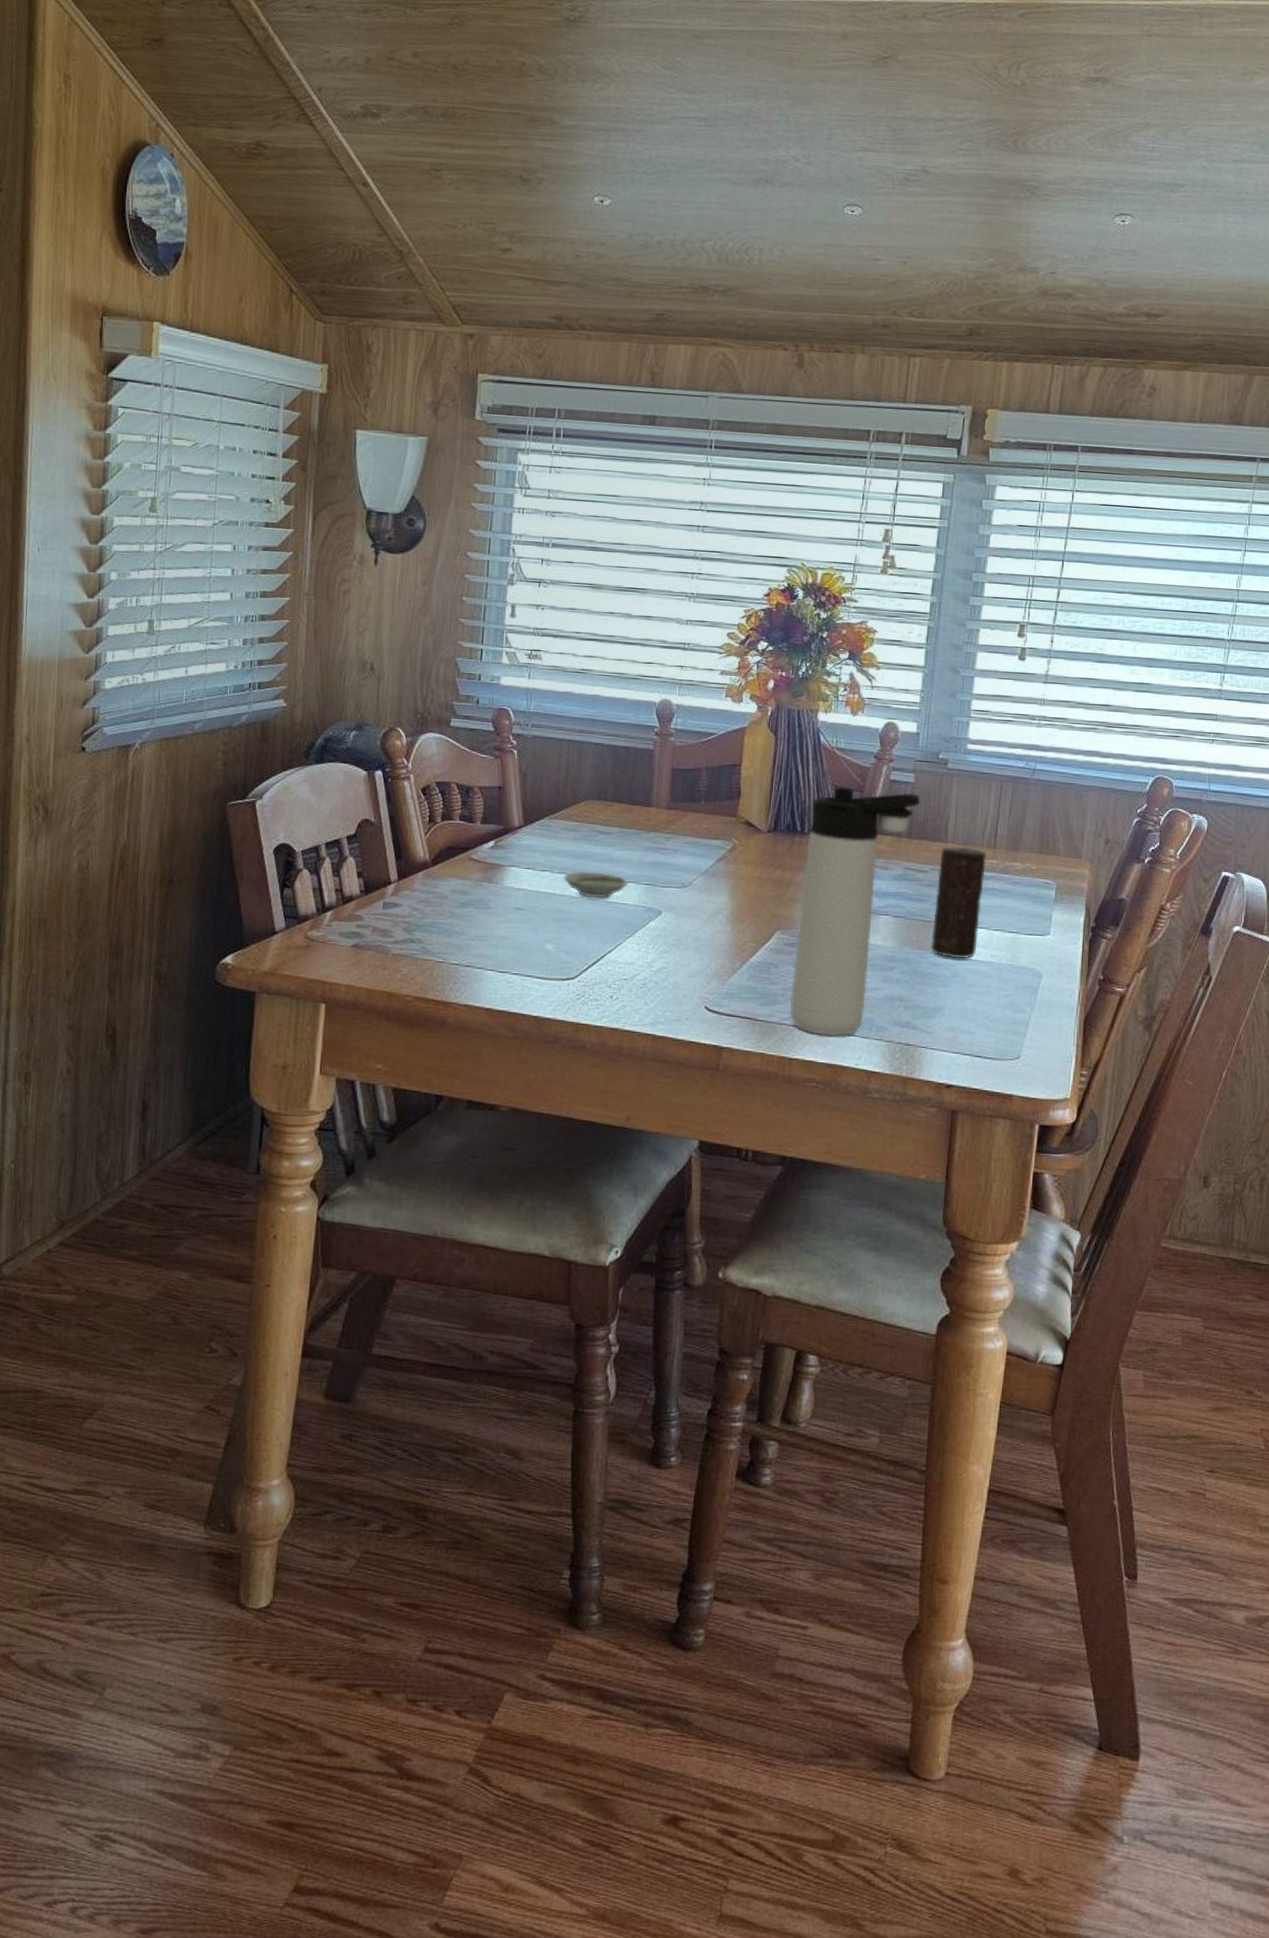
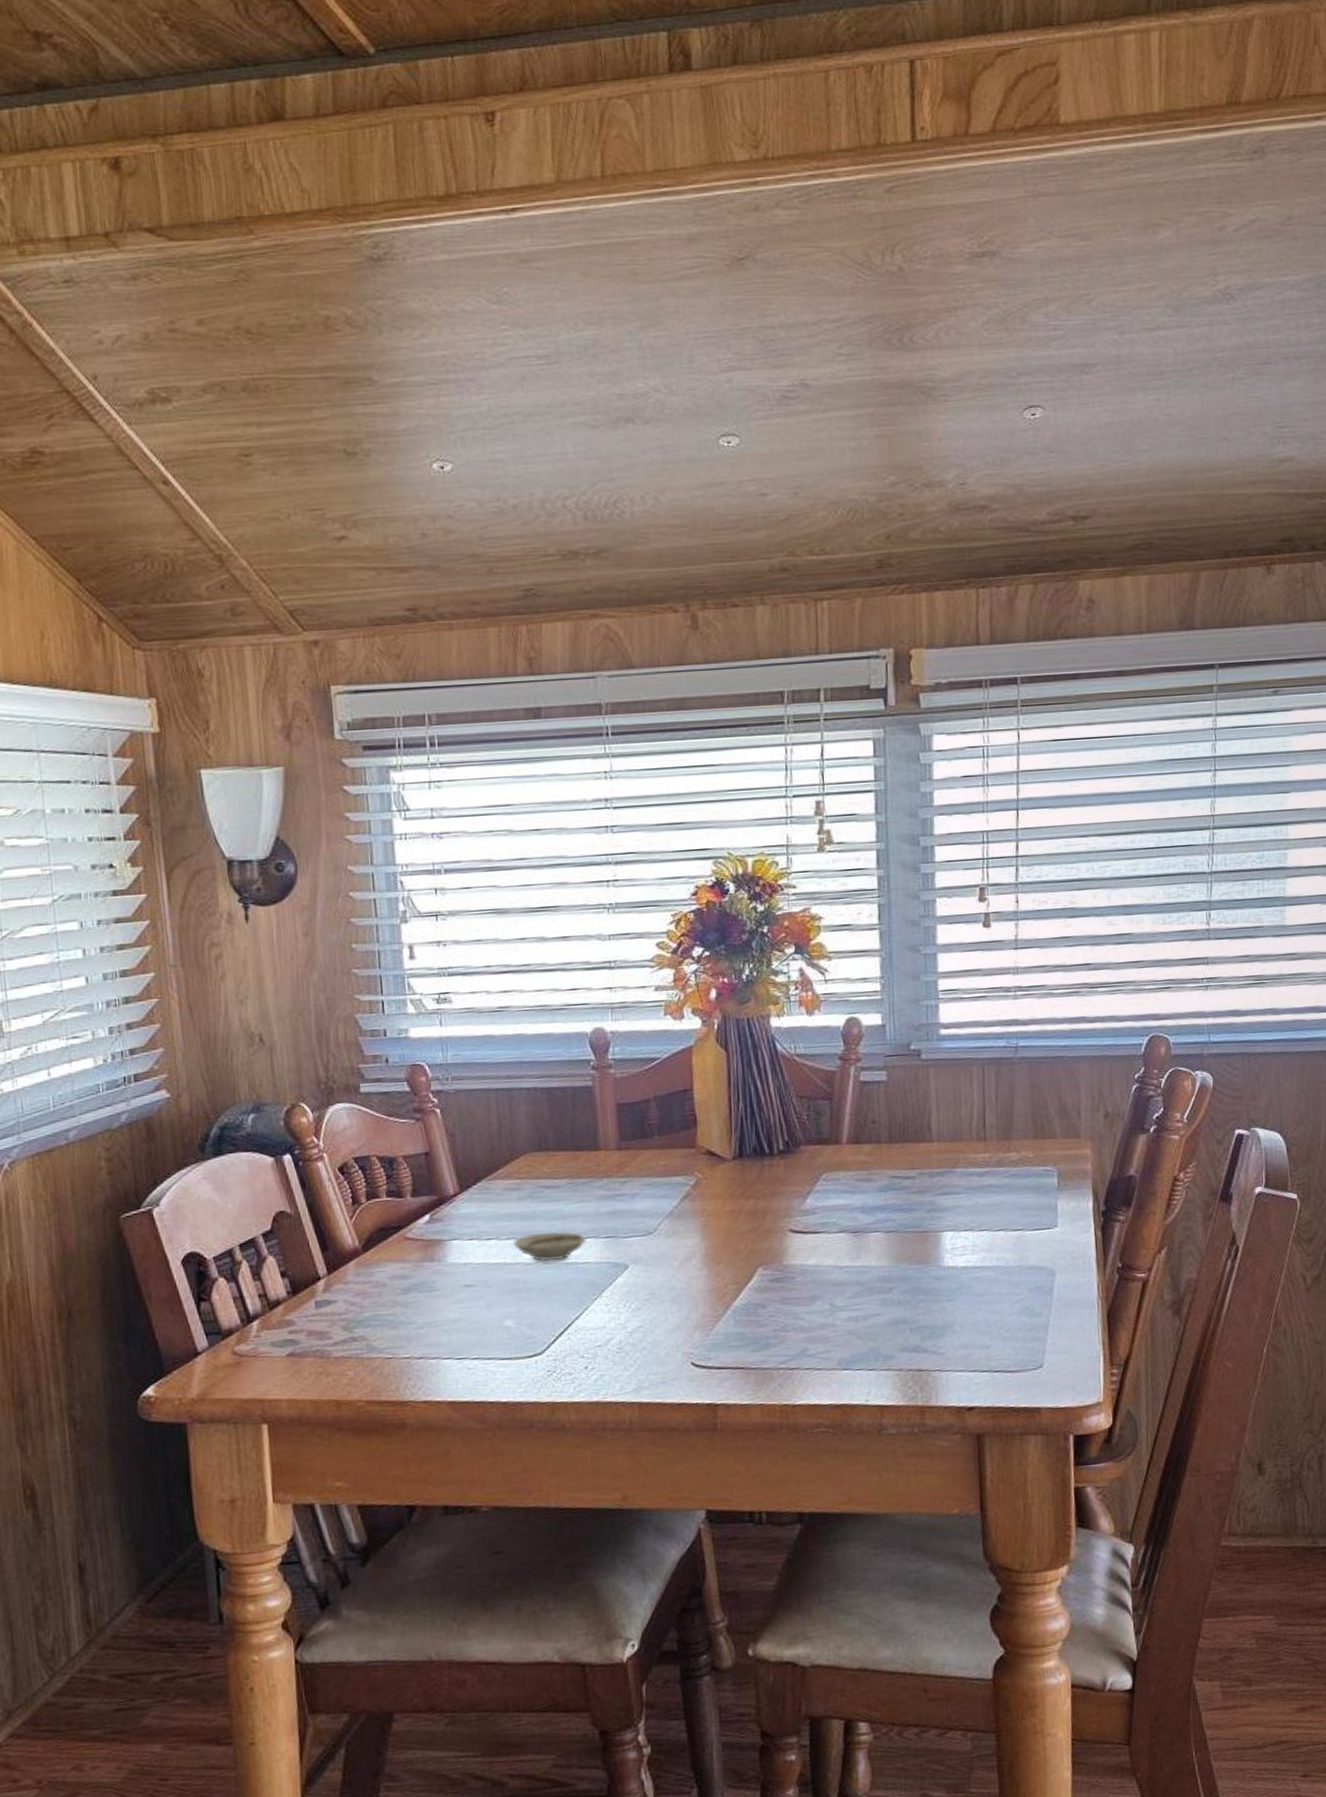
thermos bottle: present [789,787,921,1036] -> none [778,1092,897,1374]
candle: present [931,846,986,959] -> none [927,1143,981,1269]

